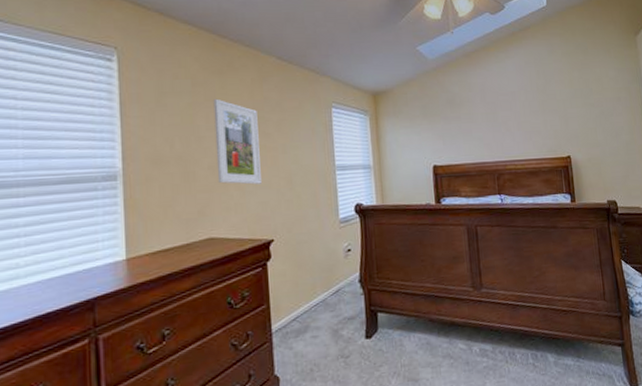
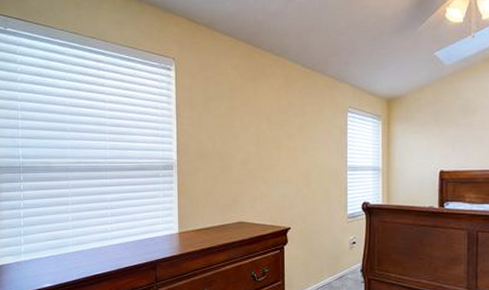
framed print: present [213,98,261,185] -> none [247,103,283,179]

